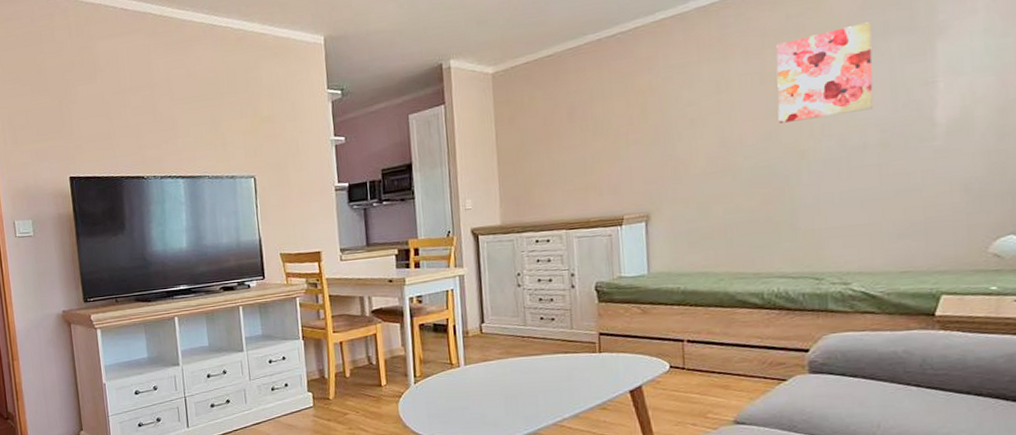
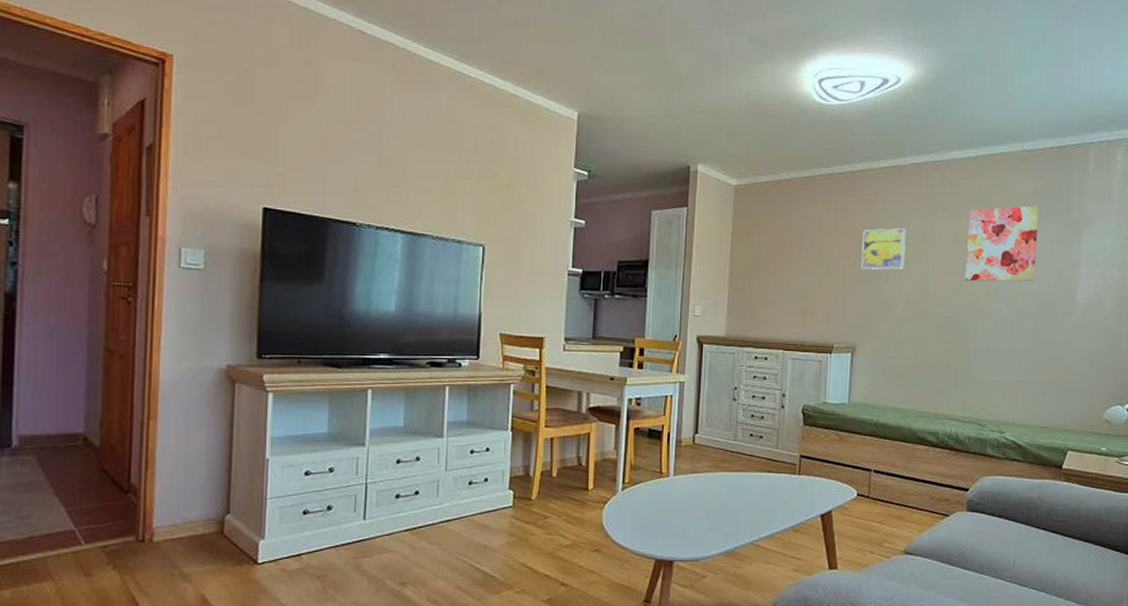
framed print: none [644,80,699,132] -> present [861,228,906,270]

